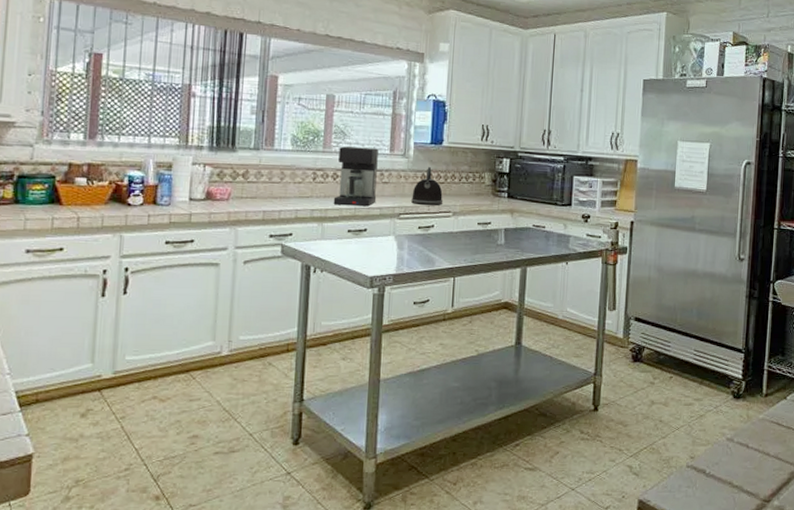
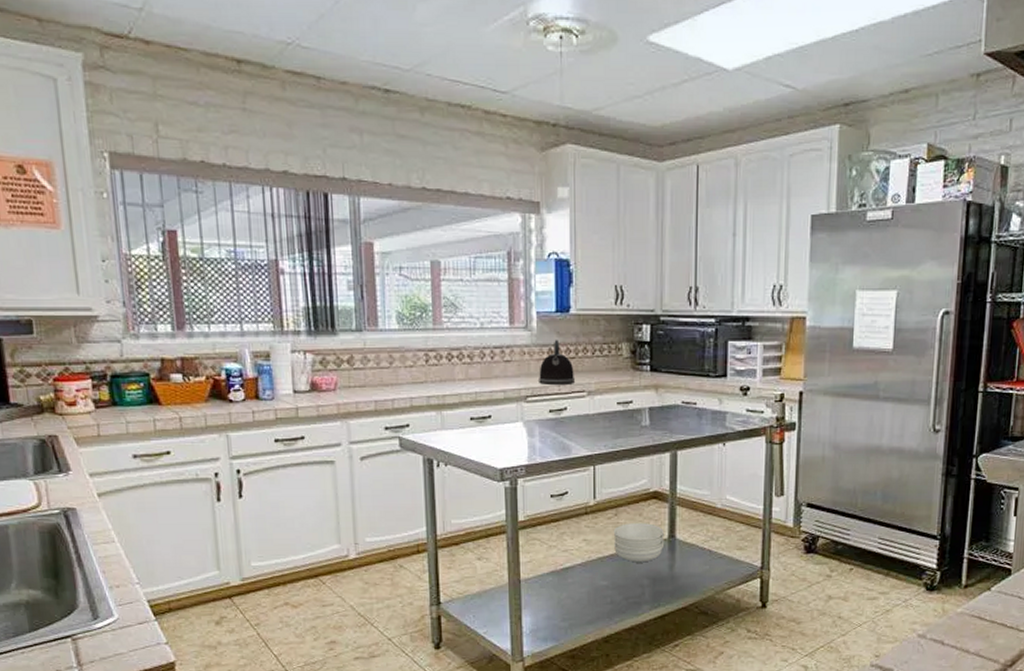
coffee maker: present [333,146,379,207] -> none [450,321,499,390]
bowl: none [466,329,512,367] -> present [613,522,665,563]

